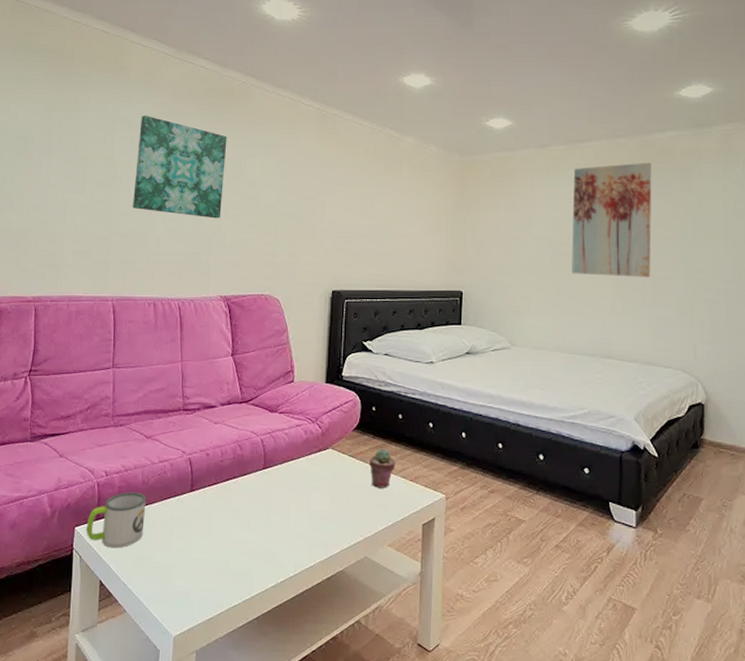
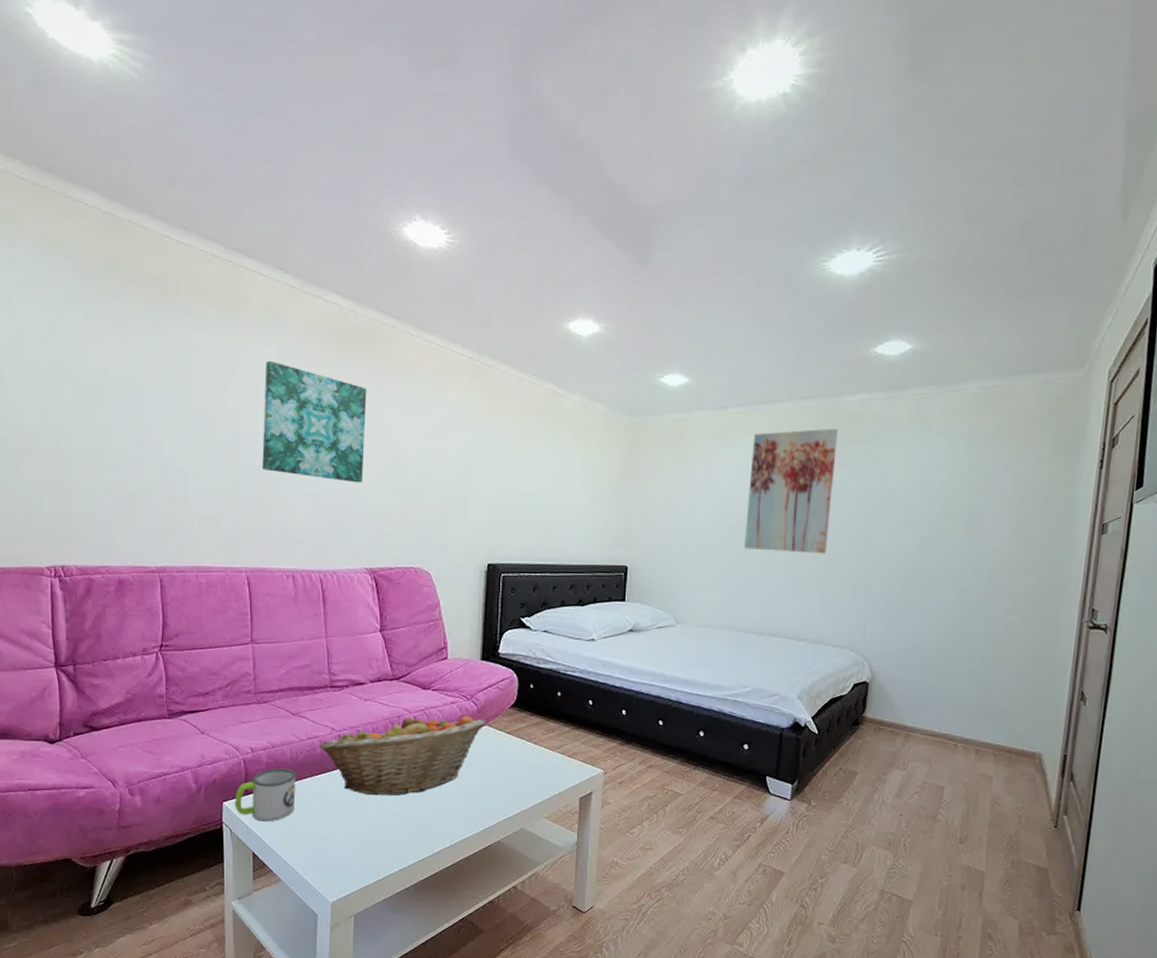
fruit basket: none [169,438,329,521] -> present [318,715,485,796]
potted succulent: present [370,448,396,488] -> none [527,725,554,764]

